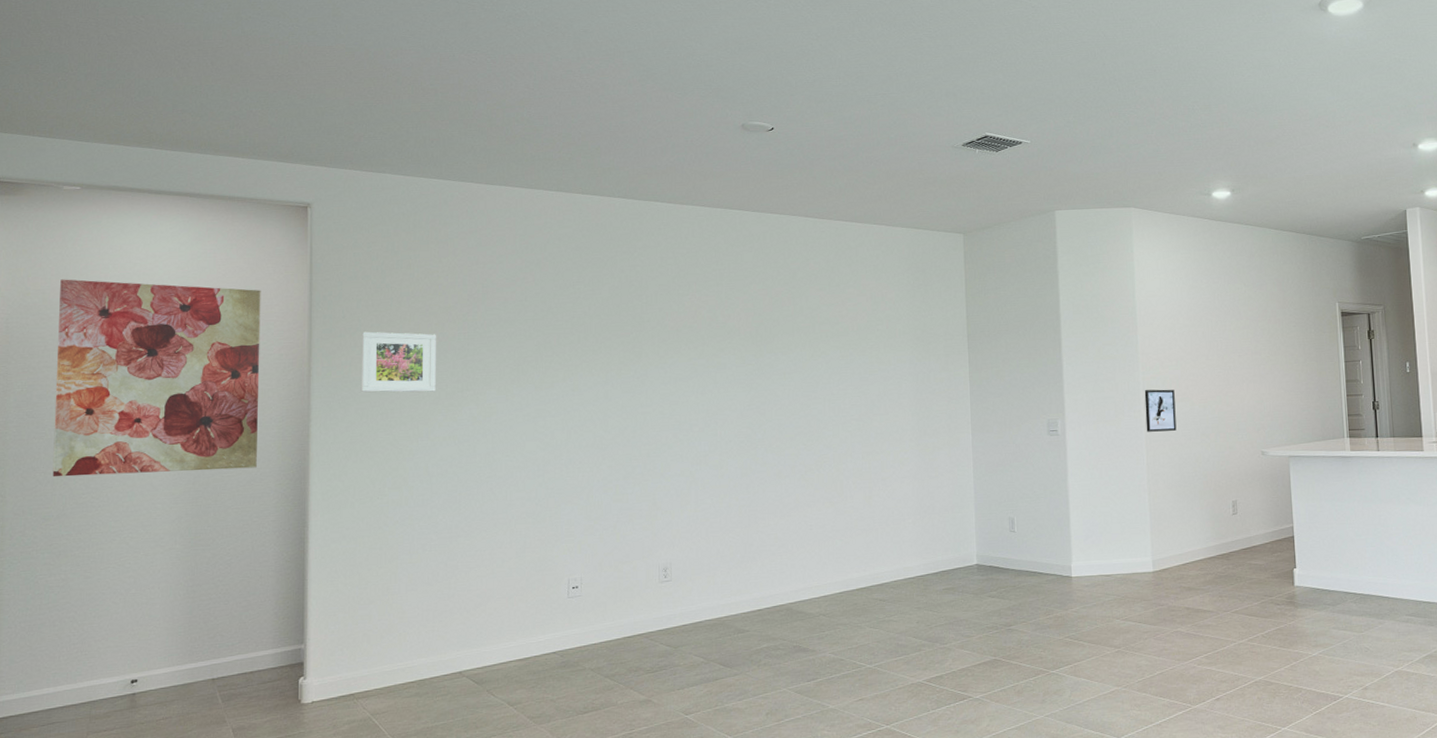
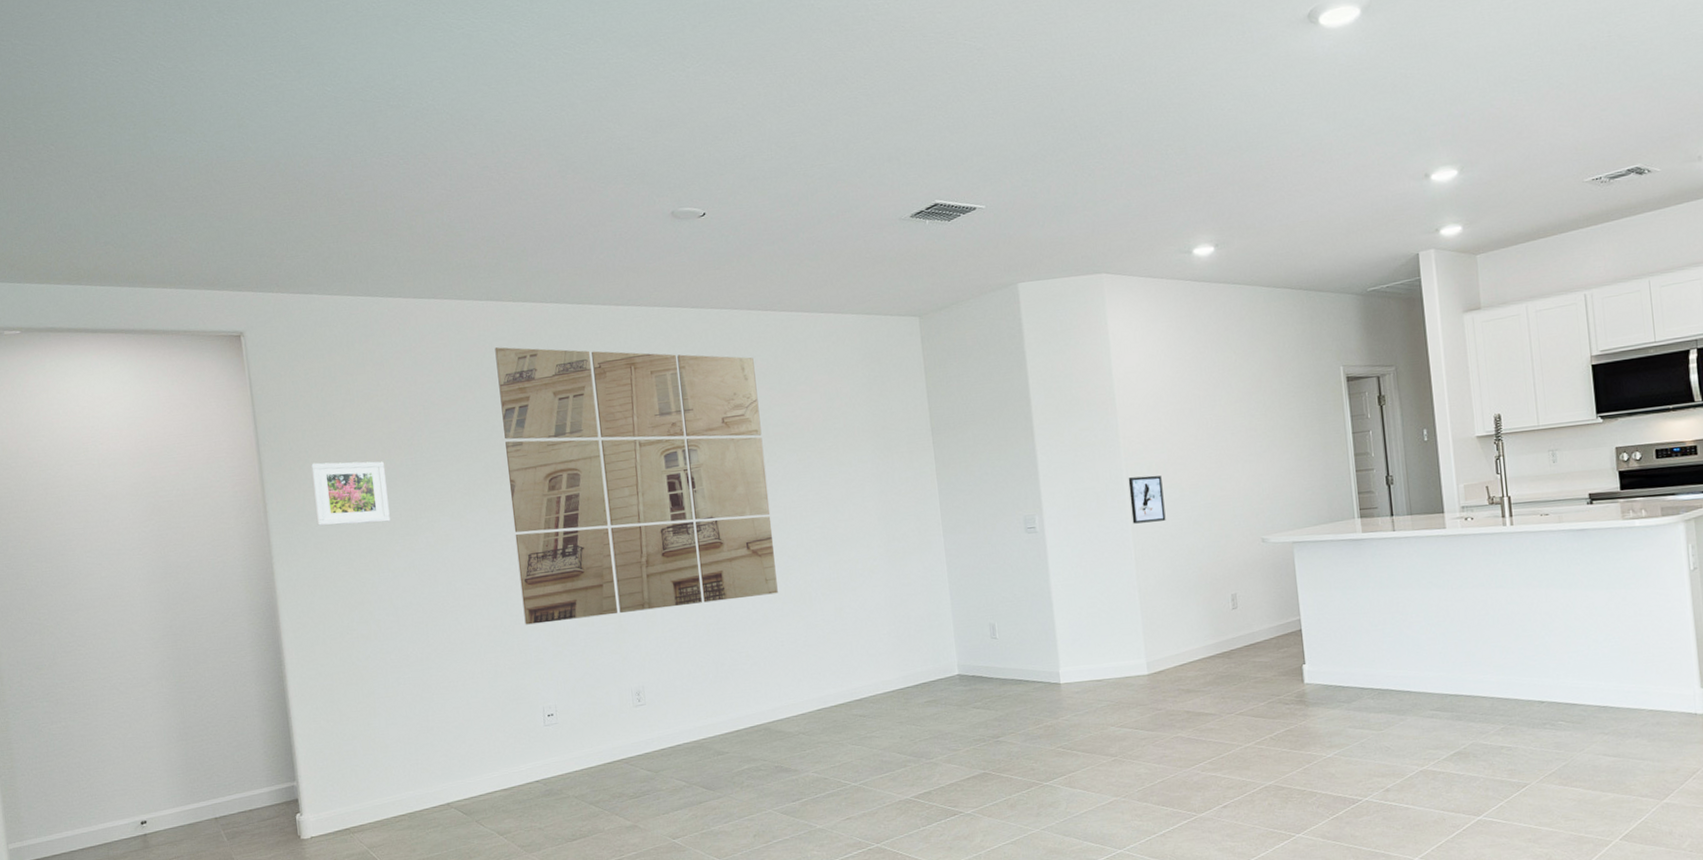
wall art: present [52,279,261,477] -> none [16,426,228,627]
wall art: none [559,235,811,498] -> present [495,347,778,625]

